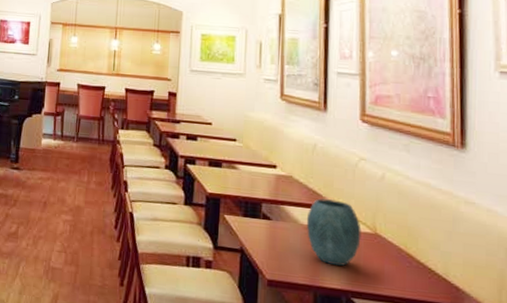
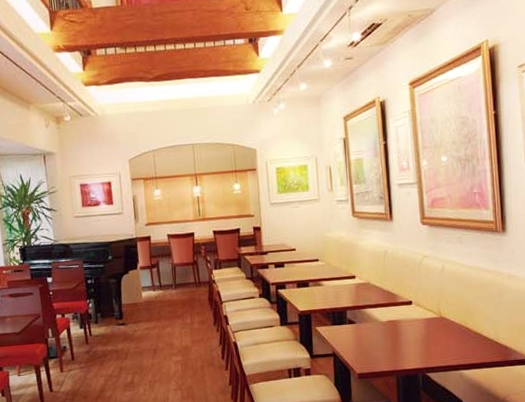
vase: present [306,198,361,266] -> none [384,296,430,350]

